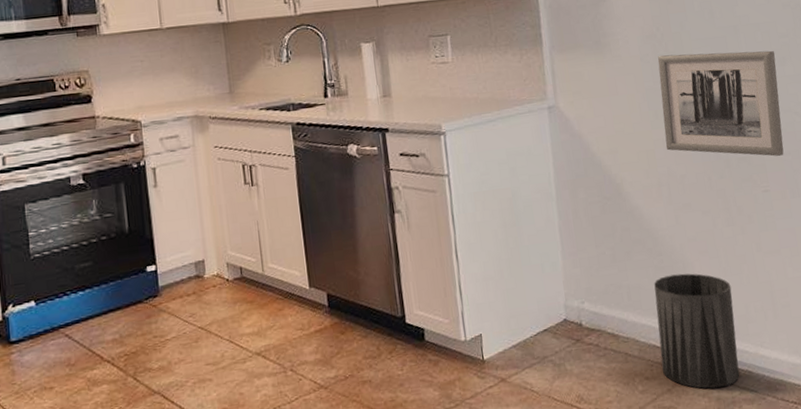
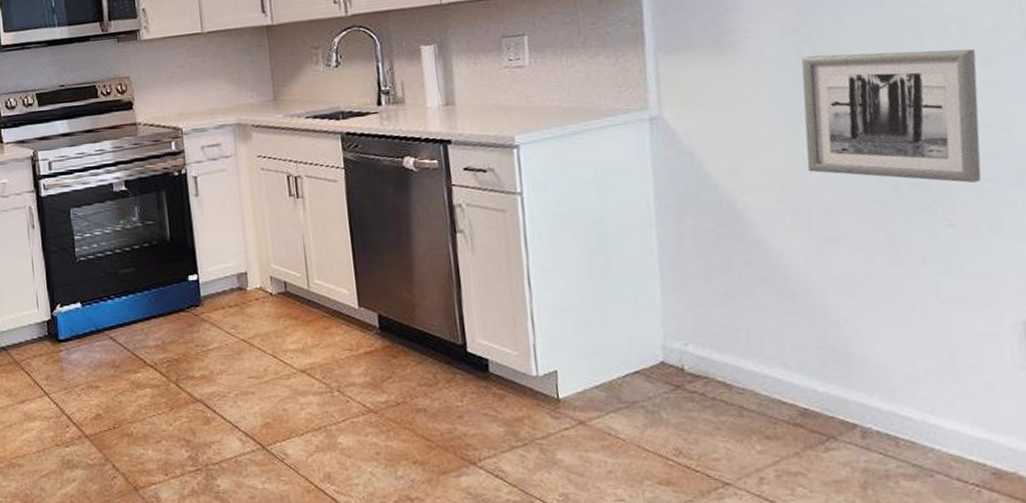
trash can: present [654,273,740,389] -> none [782,319,898,458]

